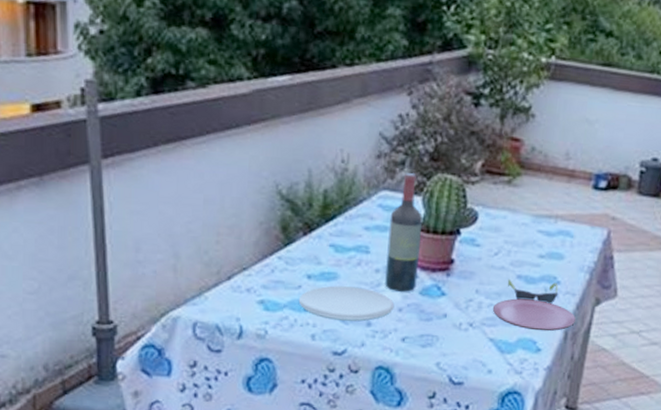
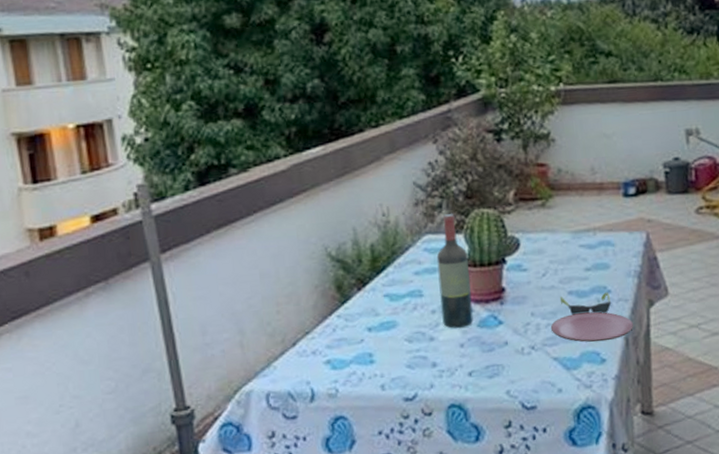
plate: present [298,285,395,322] -> none [363,330,456,367]

